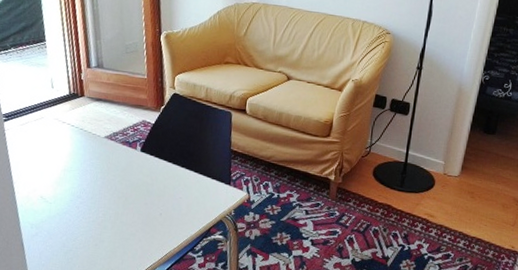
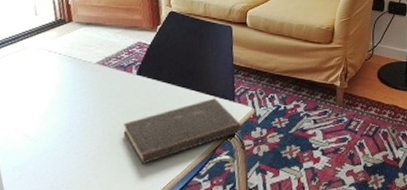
hardcover book: none [127,180,236,235] -> present [123,98,242,164]

